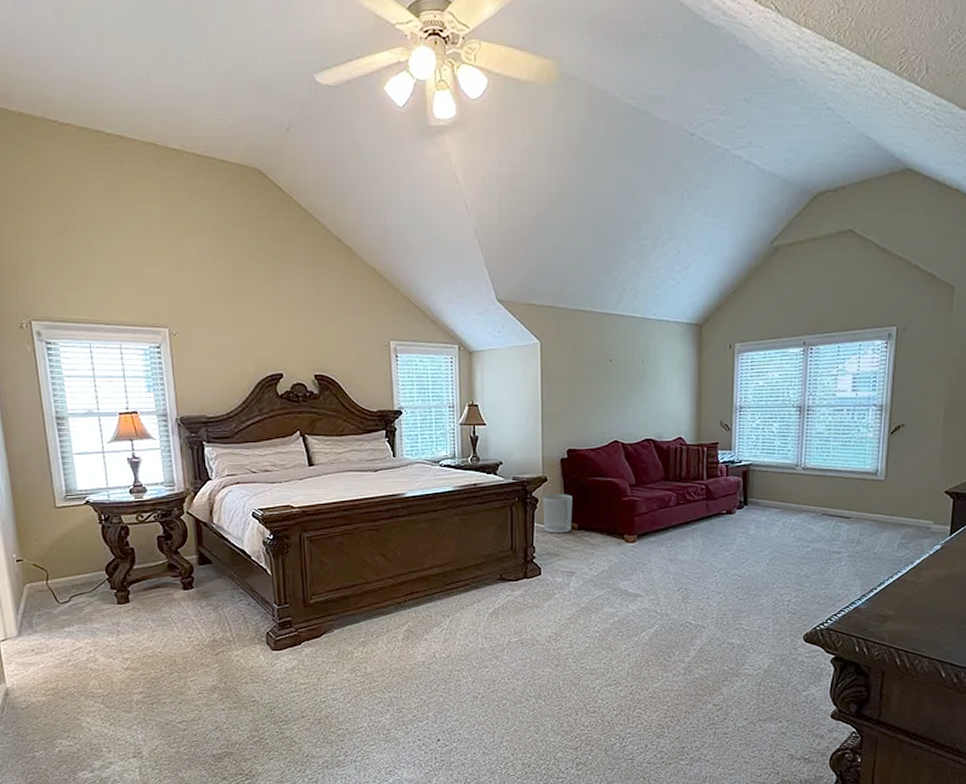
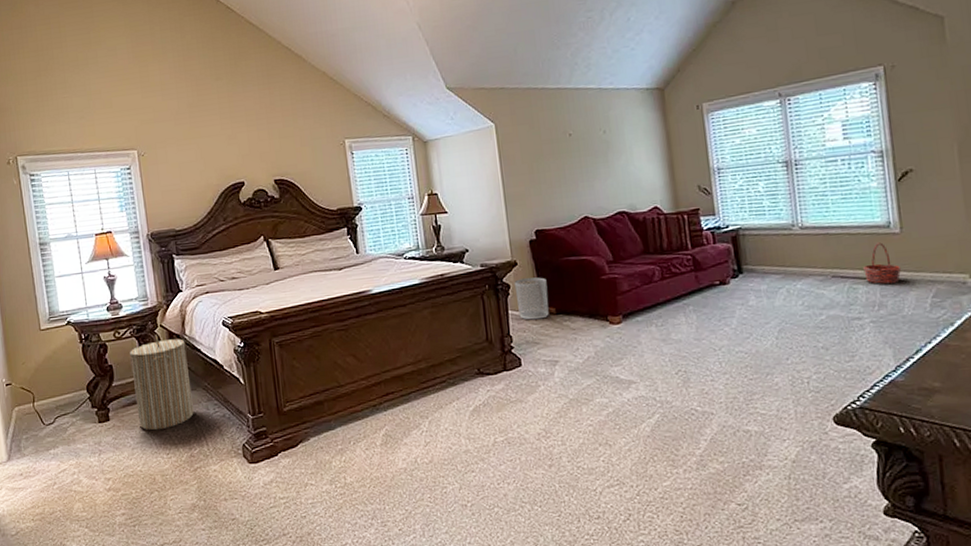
laundry hamper: none [153,521,218,615] -> present [130,334,194,431]
basket: none [849,487,880,524] -> present [863,242,902,284]

